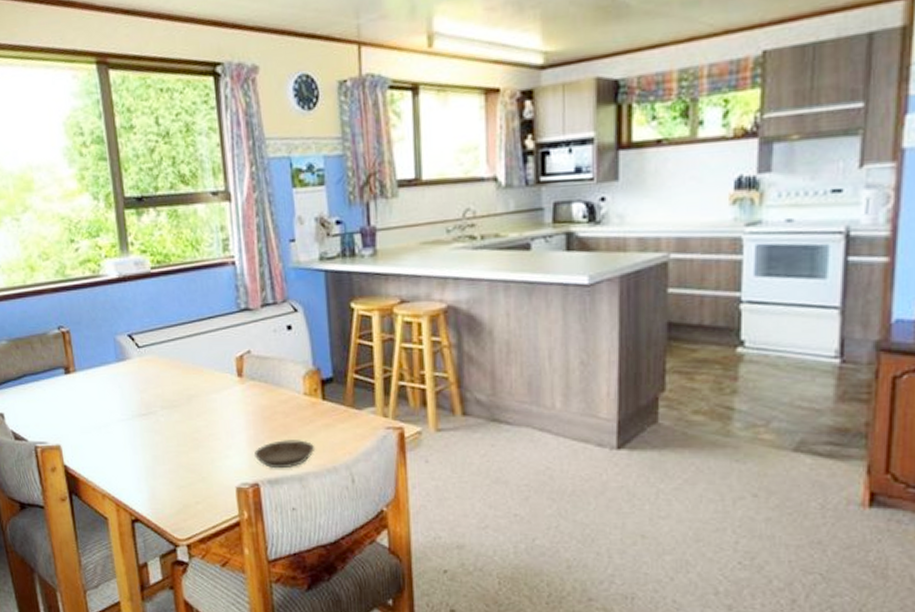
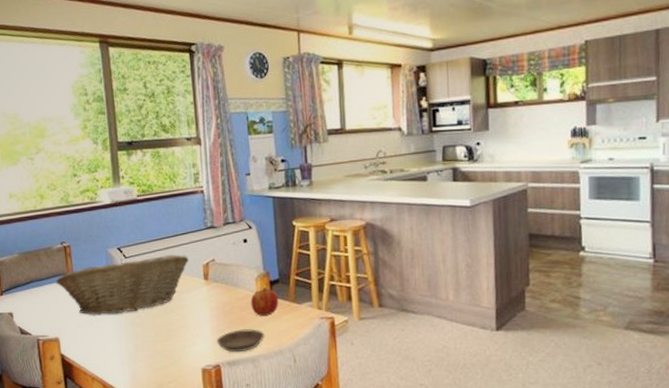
fruit basket: none [53,344,217,418] -> present [55,254,188,315]
apple: none [296,388,333,424] -> present [250,288,279,316]

